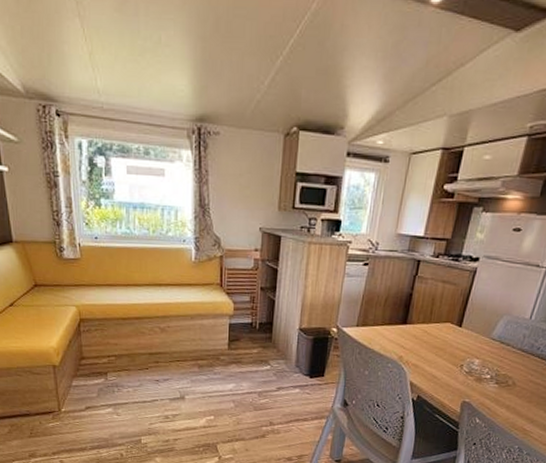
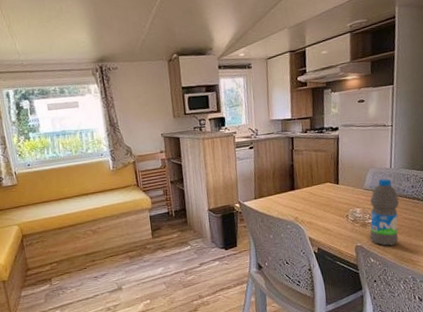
water bottle: none [482,330,529,409] -> present [370,179,399,246]

